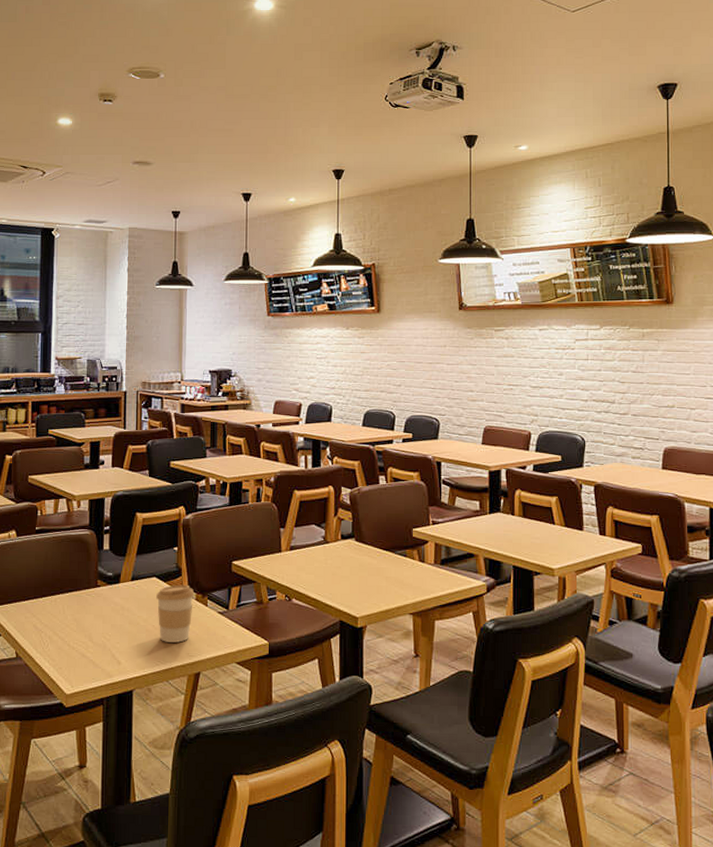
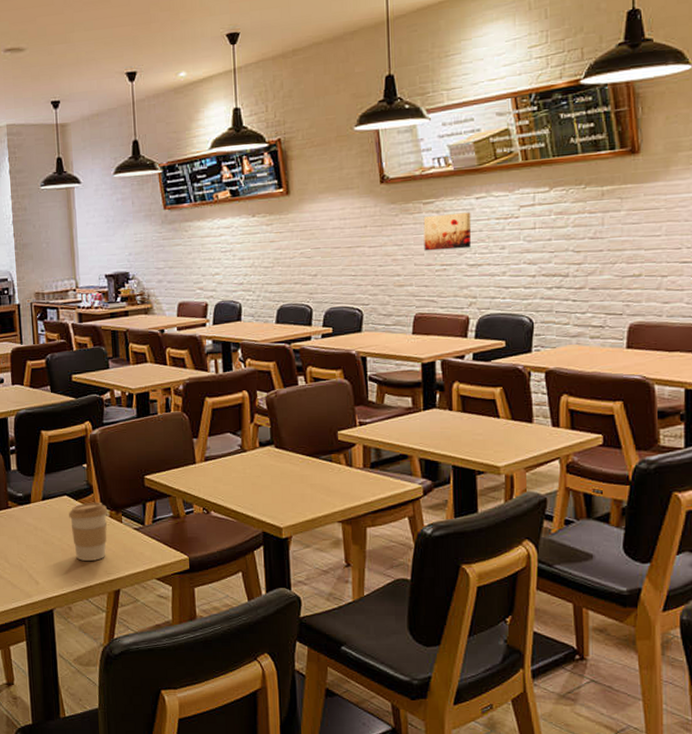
wall art: none [494,341,535,372] -> present [423,212,472,251]

